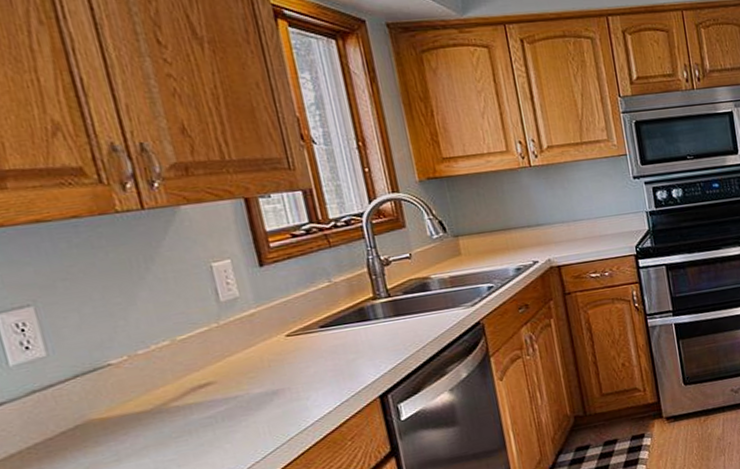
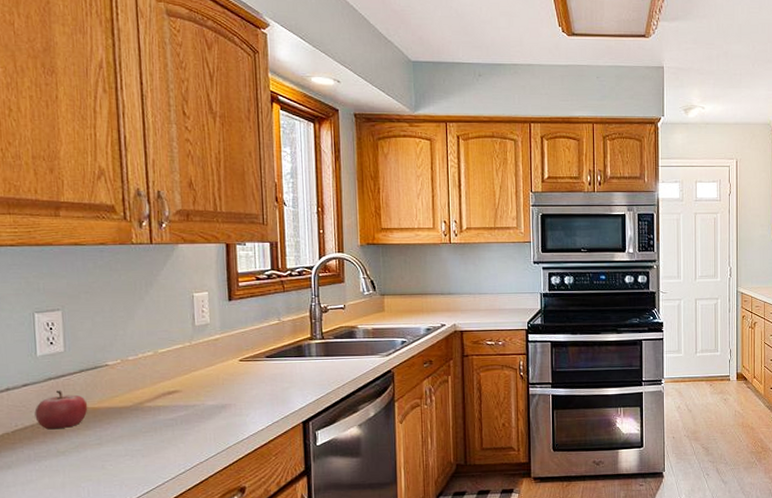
fruit: none [19,403,94,454] -> present [34,390,88,430]

